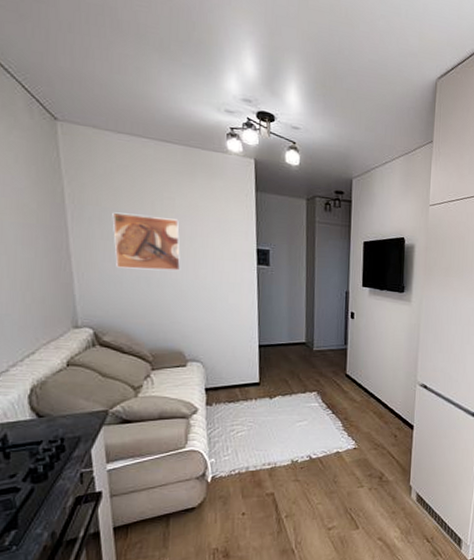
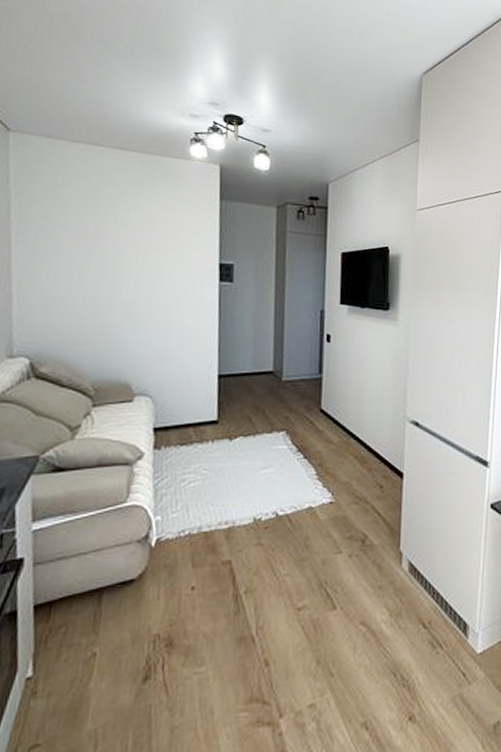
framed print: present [112,212,181,271] -> none [60,226,133,290]

